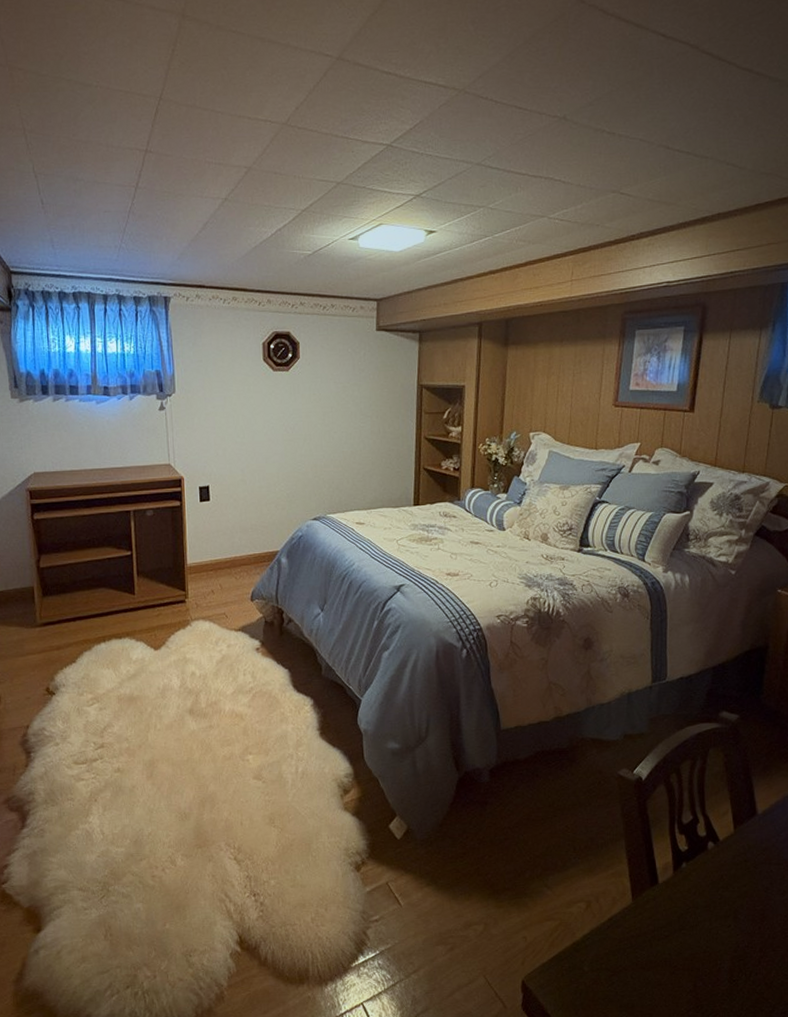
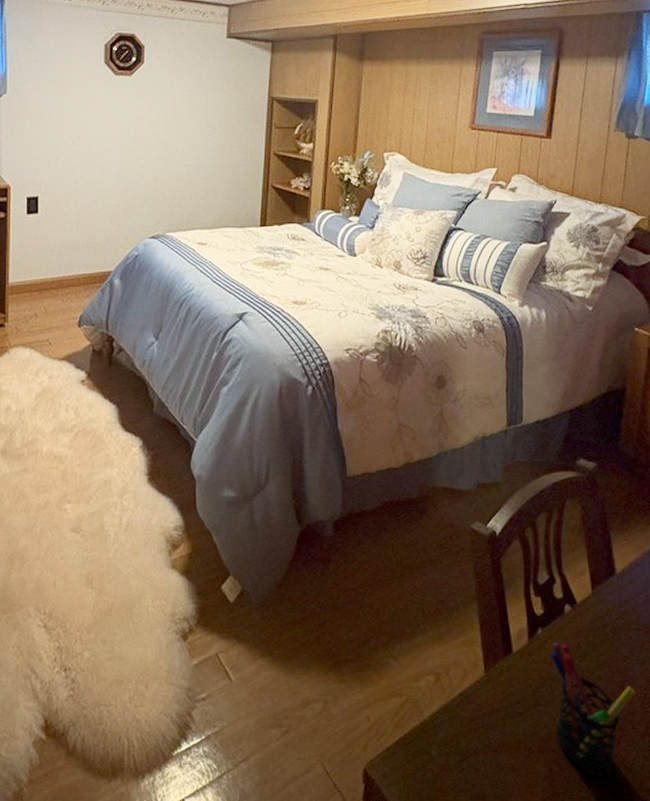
pen holder: none [694,875,776,993] -> present [550,642,636,778]

